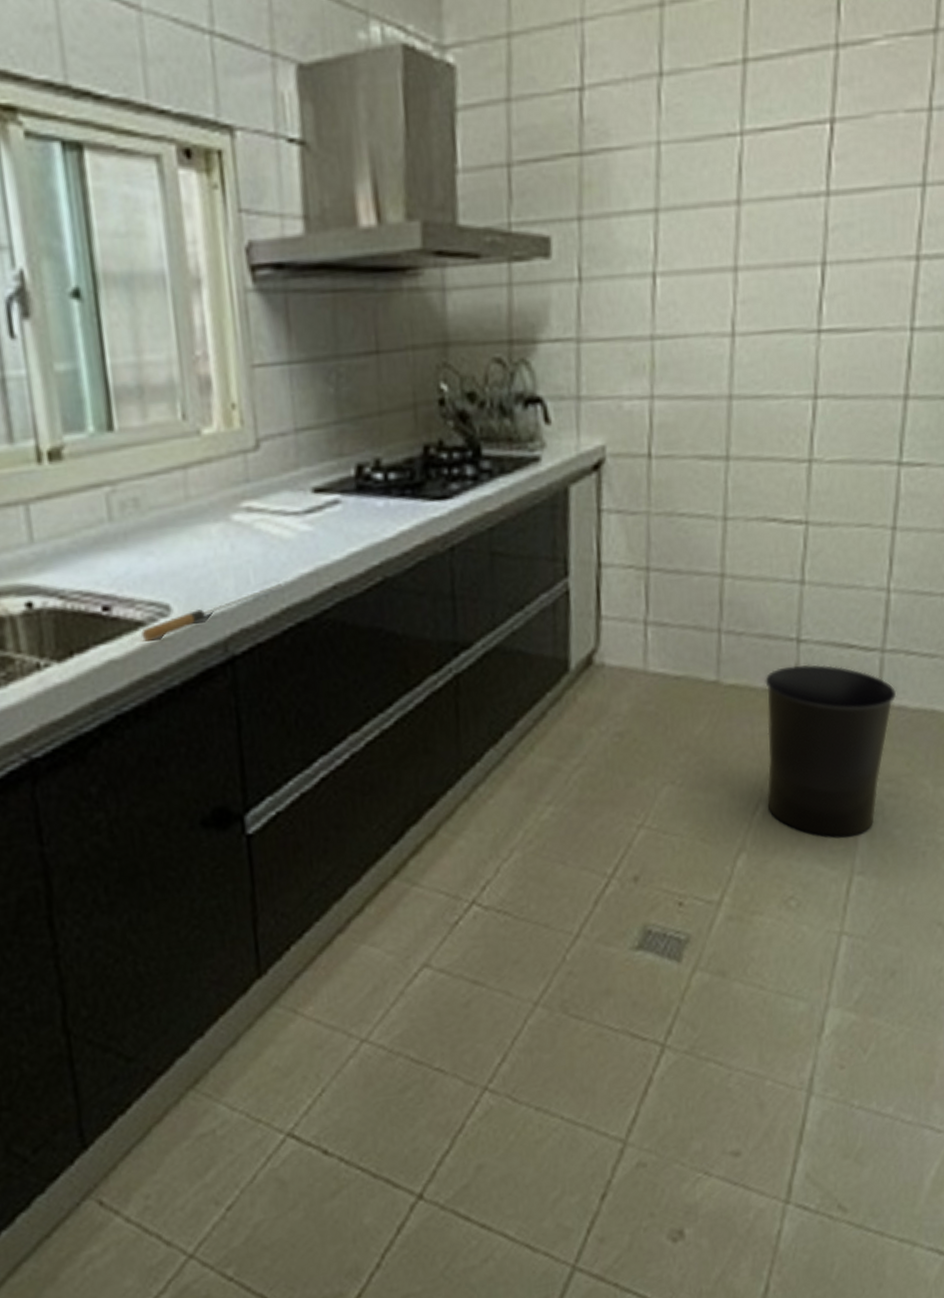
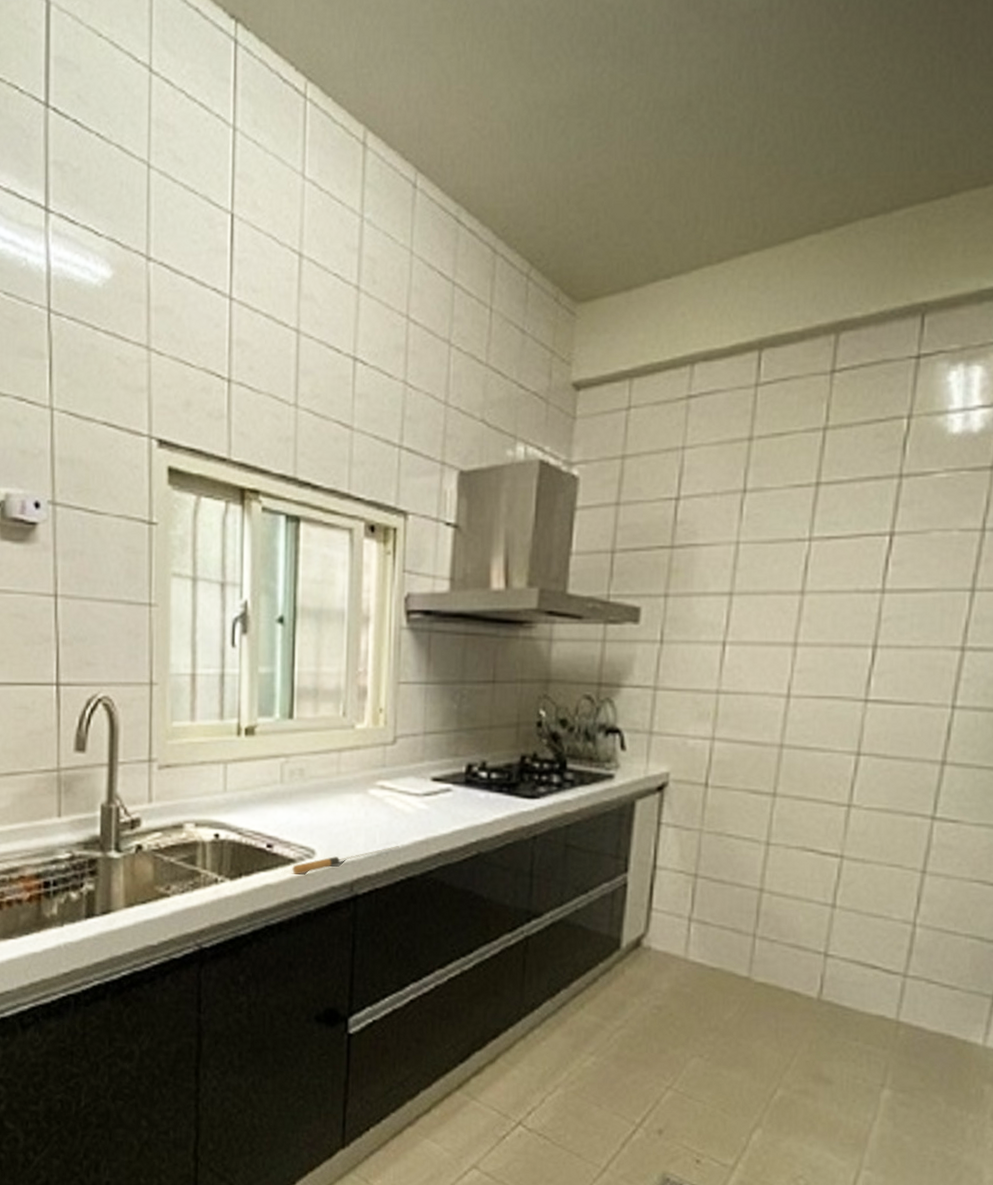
waste bin: present [765,664,897,837] -> none [785,975,916,1134]

